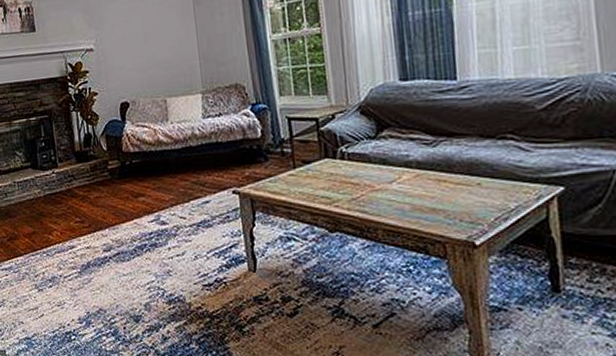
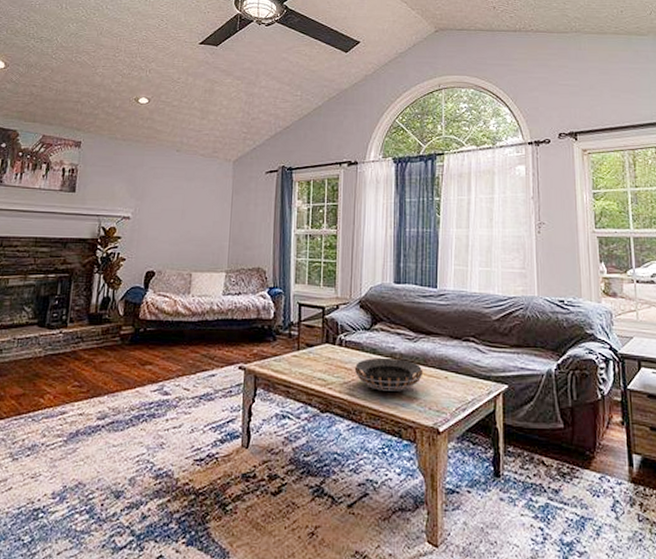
decorative bowl: none [362,167,449,205] -> present [354,357,424,391]

